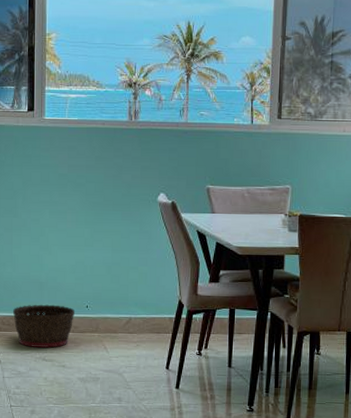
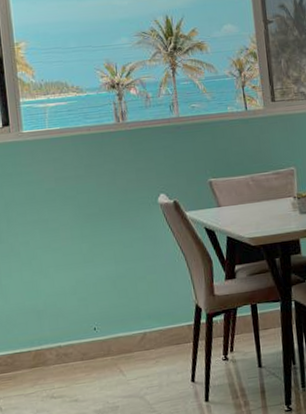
basket: present [12,304,74,348] -> none [9,332,82,386]

